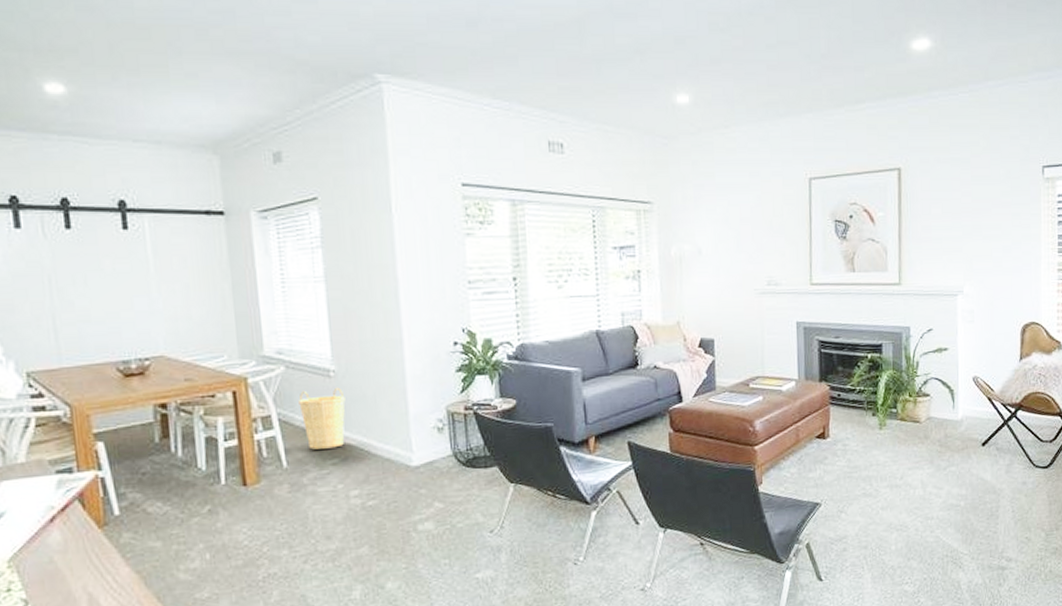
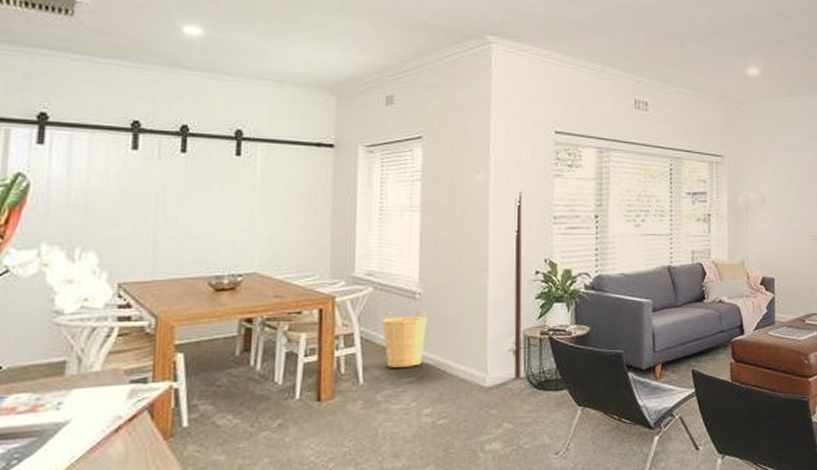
street lamp: none [375,235,448,457] -> present [472,172,523,379]

